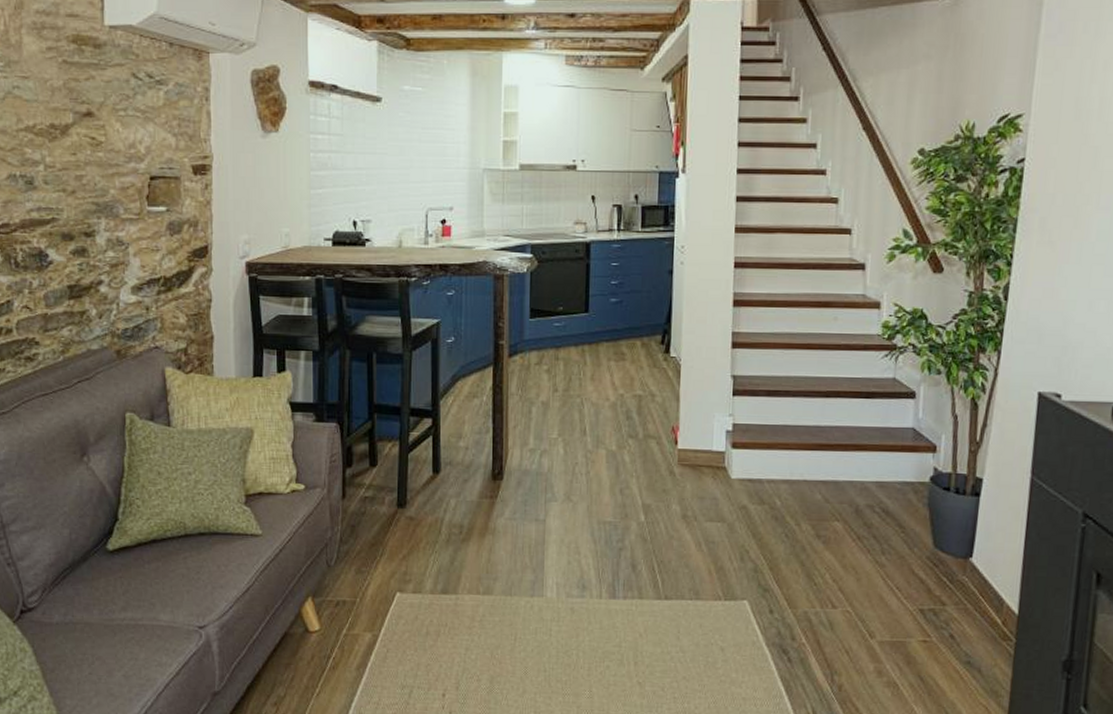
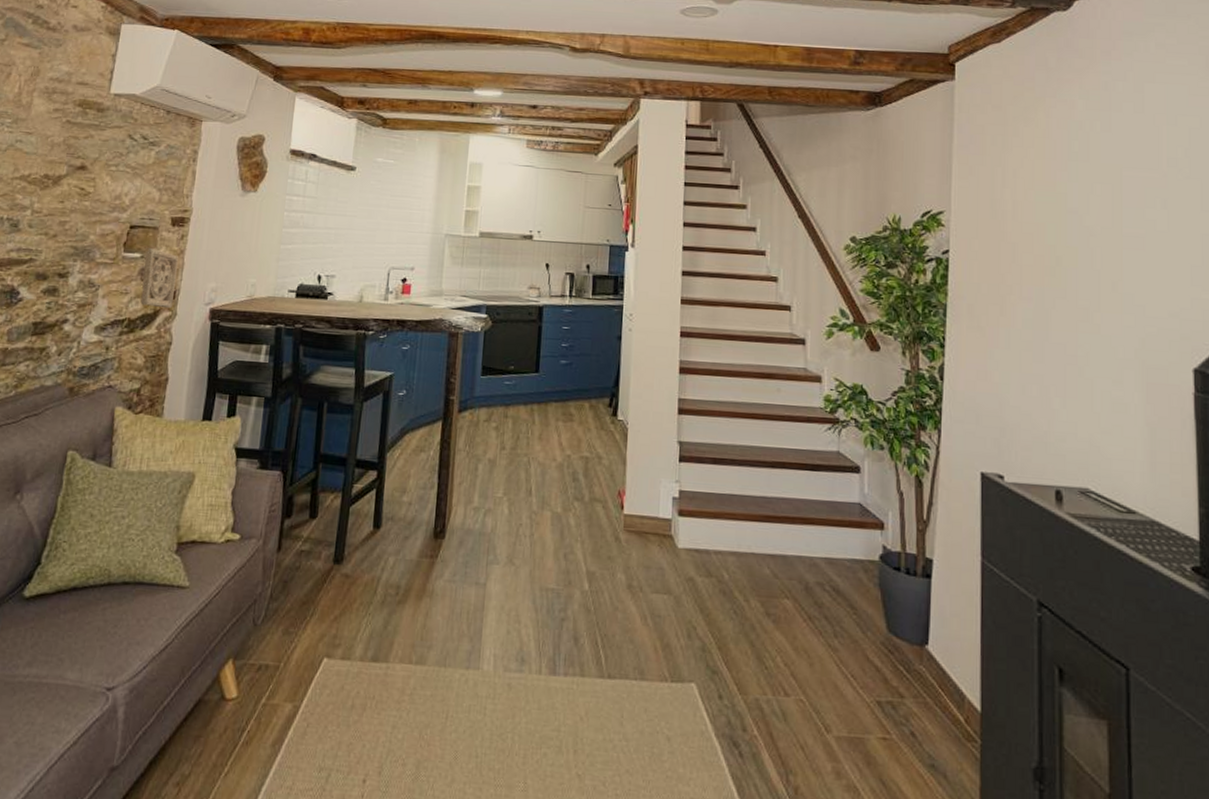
wall ornament: none [170,199,207,264] -> present [140,247,180,309]

